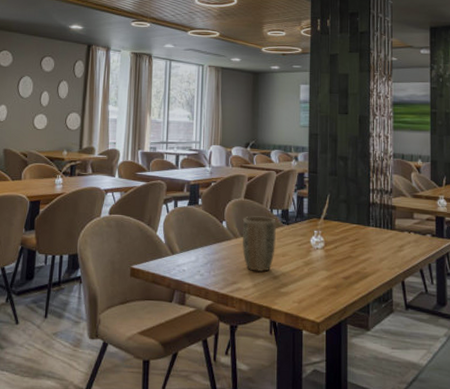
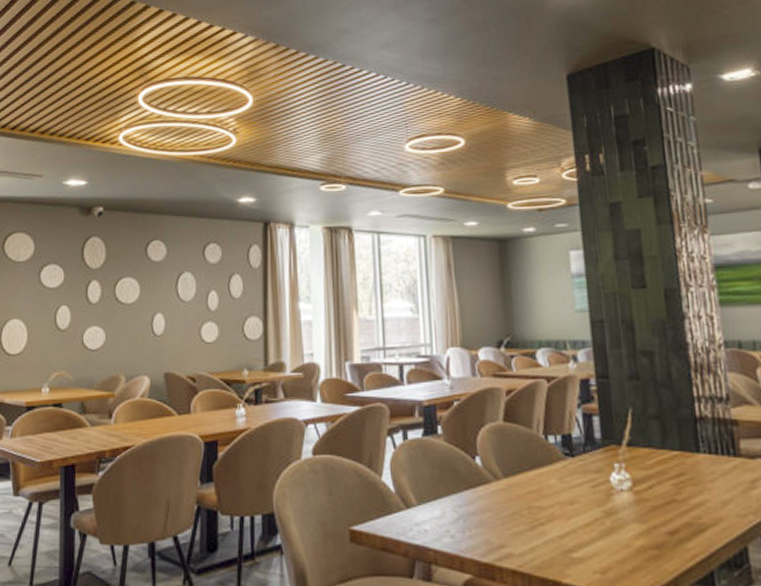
plant pot: present [242,216,277,272] -> none [504,446,558,528]

